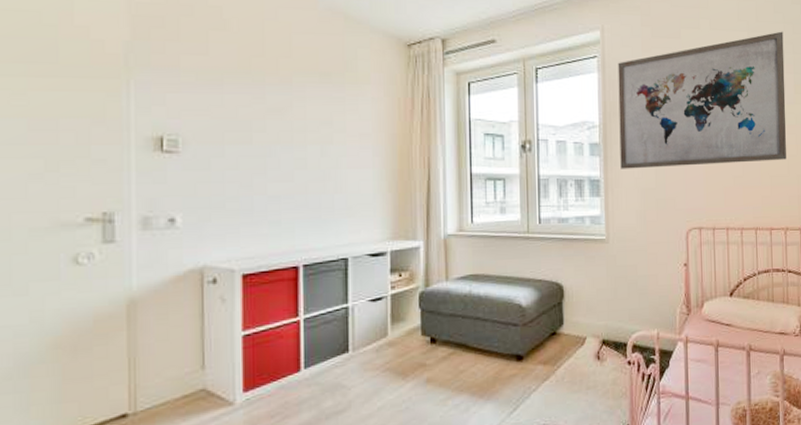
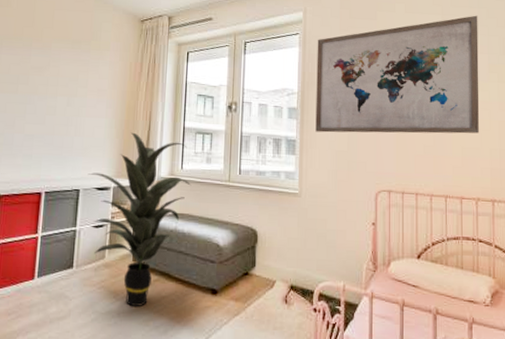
indoor plant: none [356,184,485,386] -> present [87,132,192,306]

